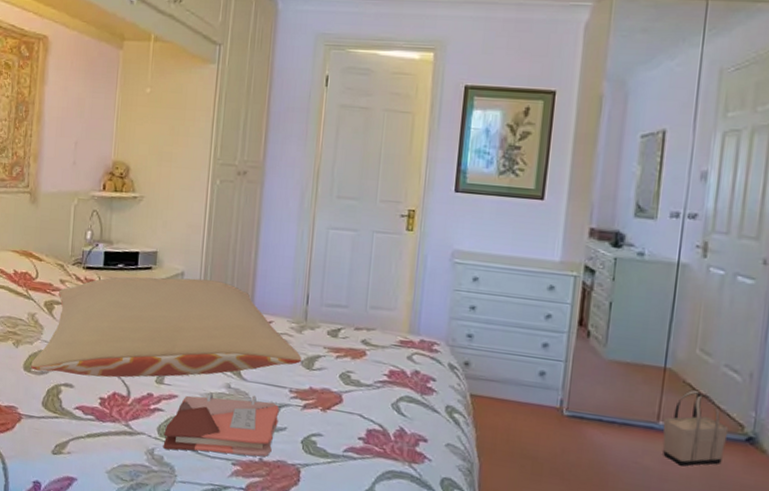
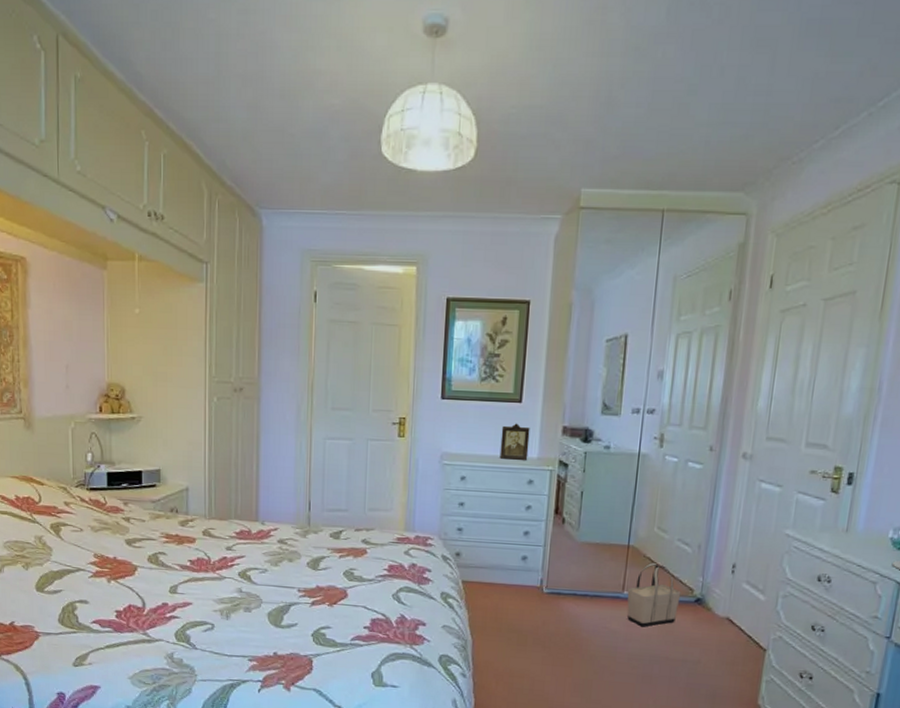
pillow: present [31,276,302,378] -> none [43,493,308,592]
phonebook: present [163,392,279,457] -> none [181,597,289,653]
photo frame: none [517,222,553,263] -> present [499,423,530,460]

